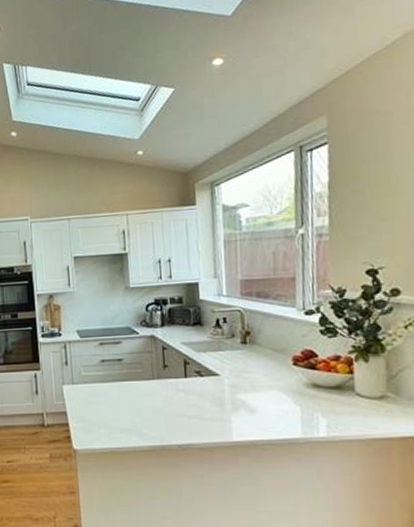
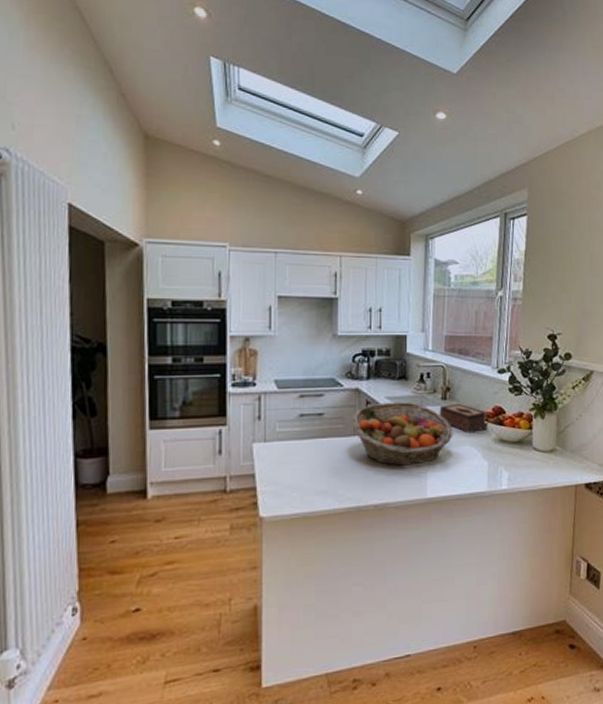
fruit basket: none [149,346,257,409] -> present [352,401,453,466]
tissue box: none [239,347,298,378] -> present [439,403,489,434]

